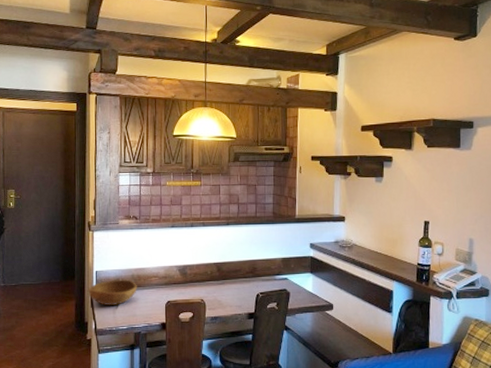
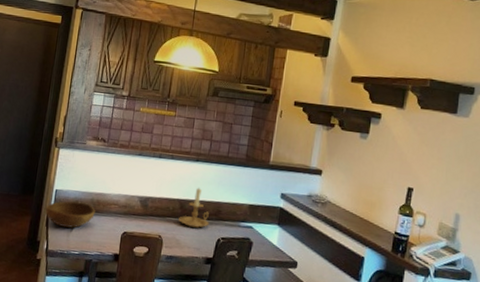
candle holder: none [218,249,247,287] -> present [178,188,209,228]

